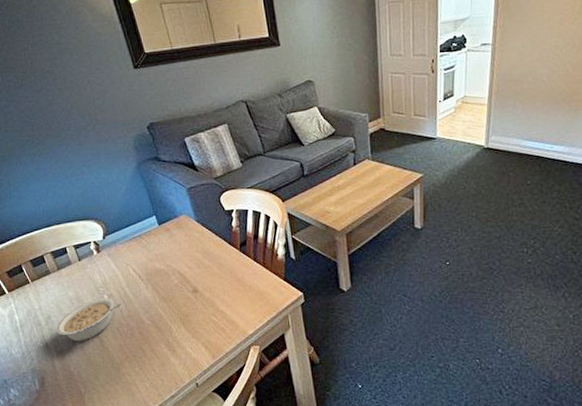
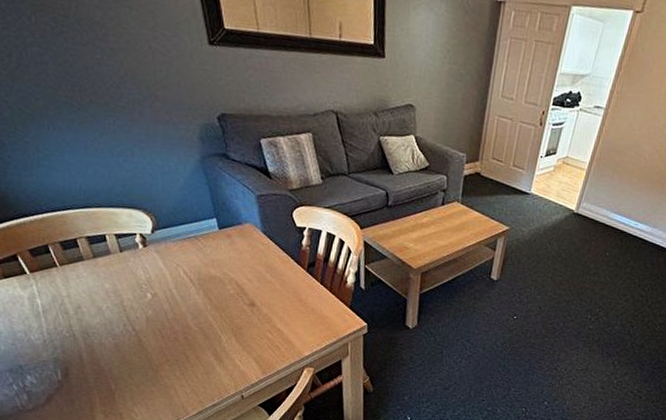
legume: present [56,298,122,341] -> none [87,296,167,338]

